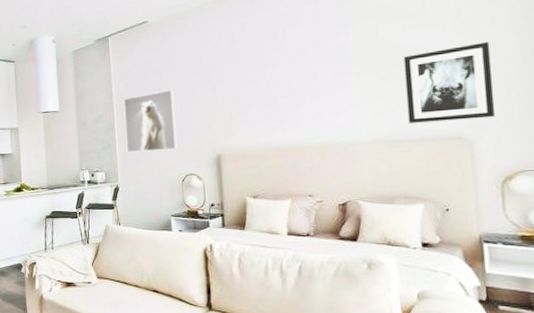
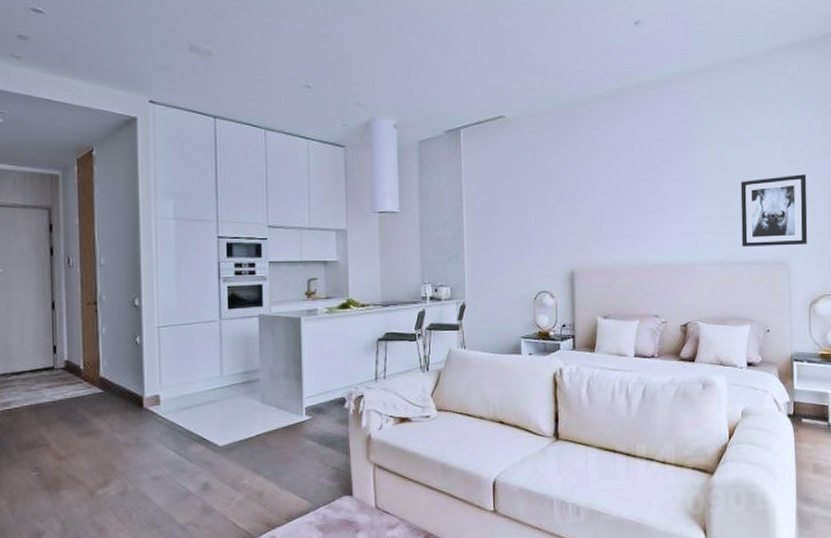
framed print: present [123,90,178,153] -> none [474,196,531,265]

